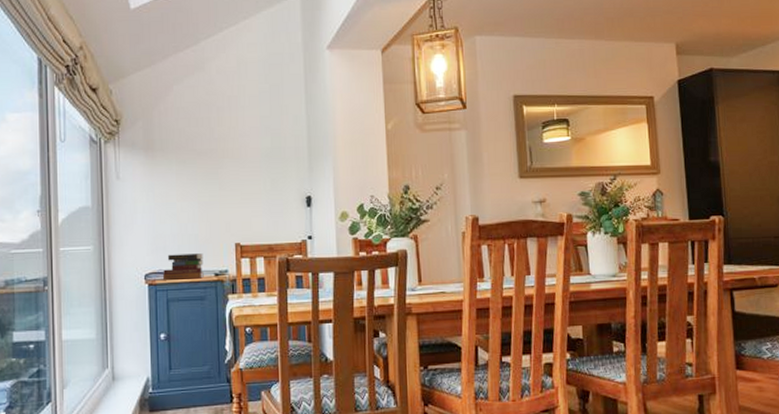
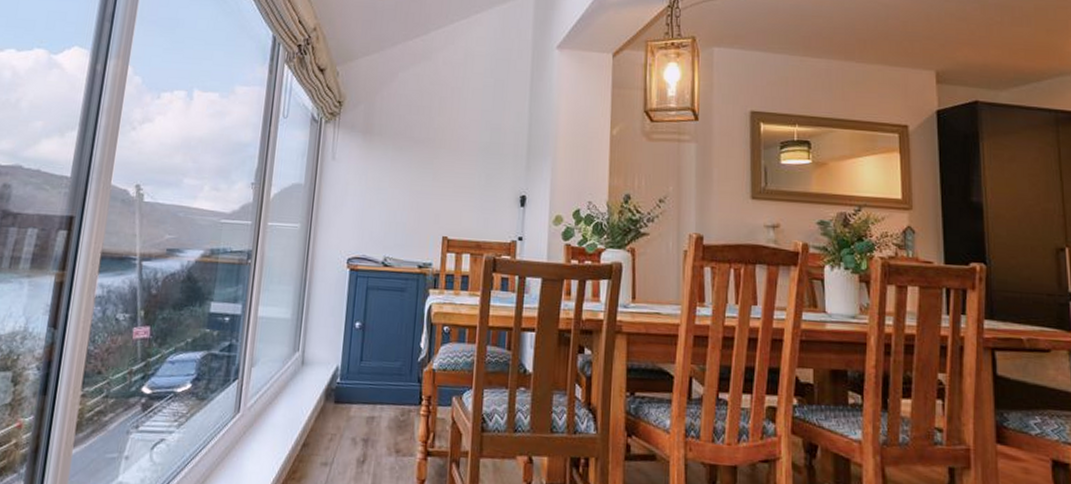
books: present [163,253,204,280] -> none [366,241,409,269]

